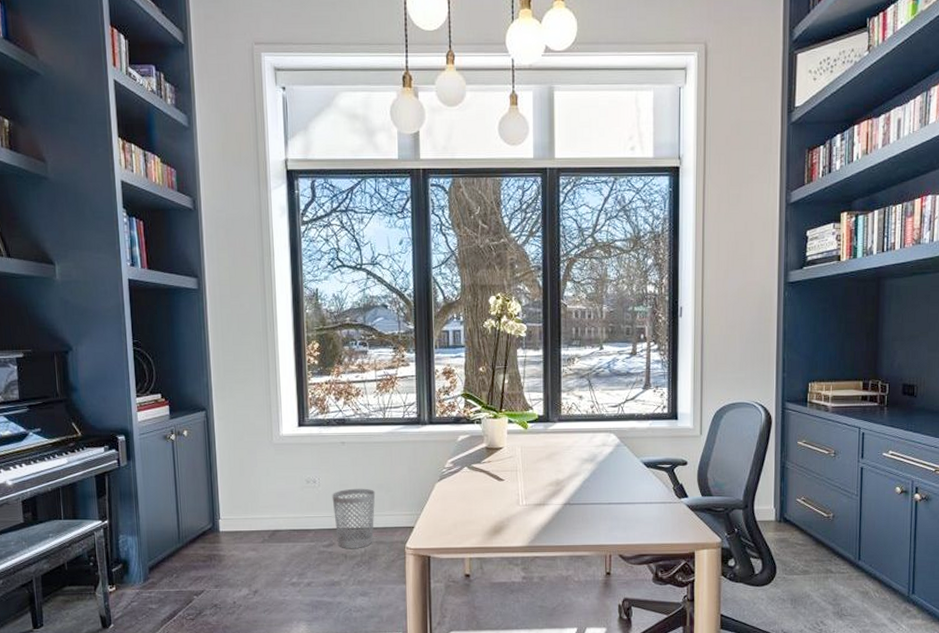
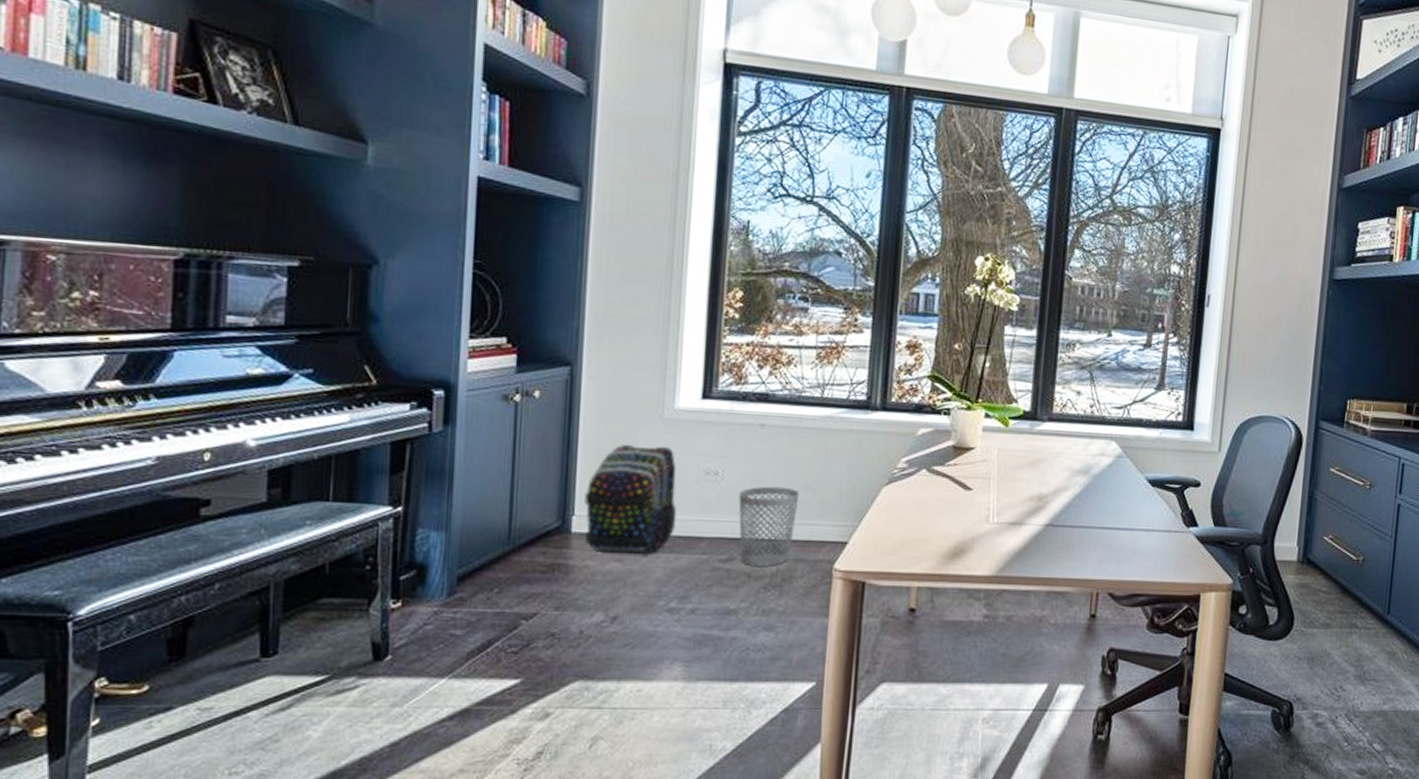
backpack: none [226,464,290,546] -> present [584,445,677,555]

